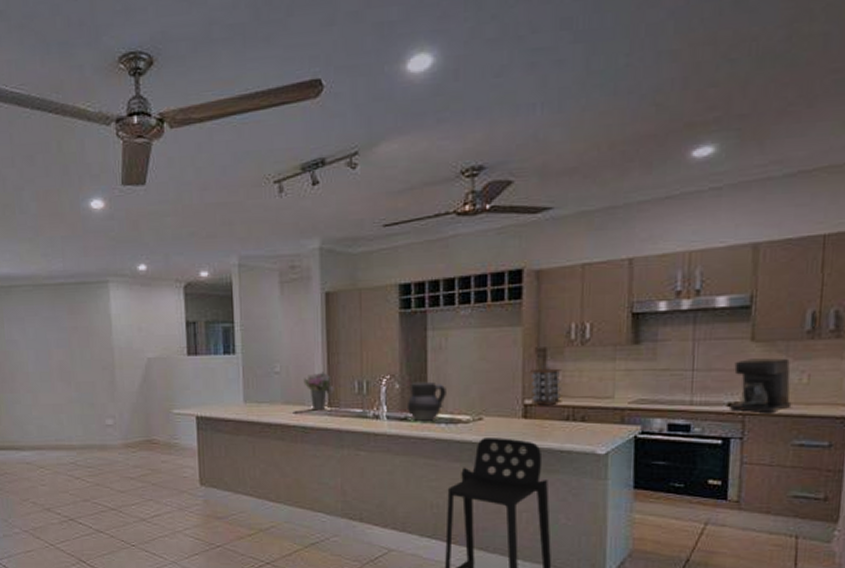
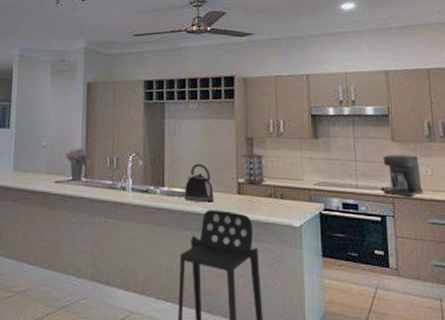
ceramic jug: present [406,381,446,421] -> none [148,160,179,194]
kettle: none [452,383,493,431] -> present [184,163,215,203]

